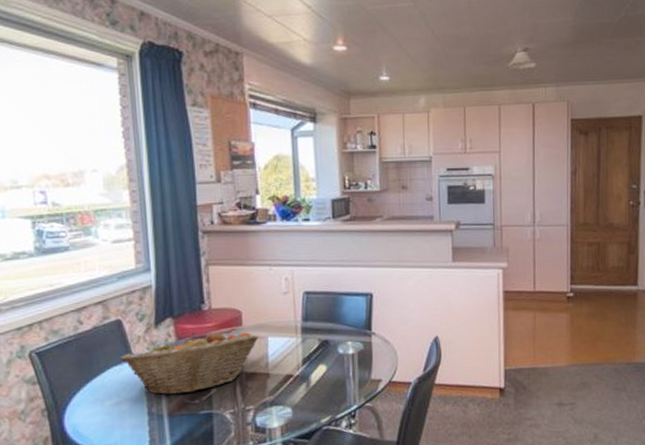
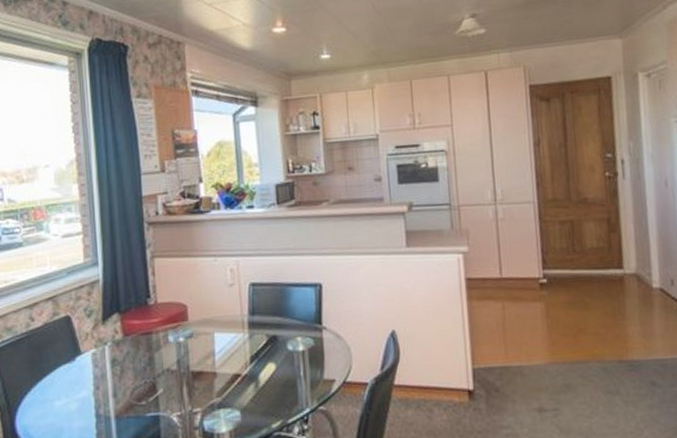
fruit basket: present [120,332,259,395] -> none [69,328,205,396]

